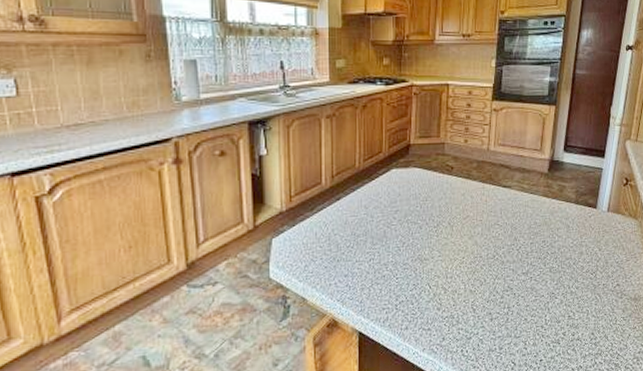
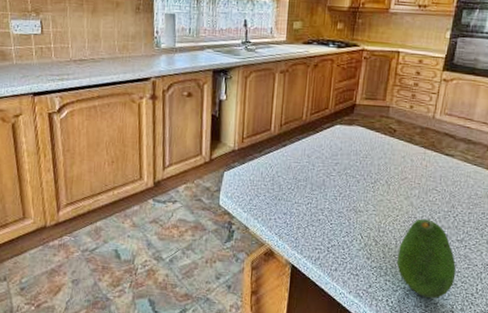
fruit: none [467,256,525,340] -> present [396,219,456,299]

